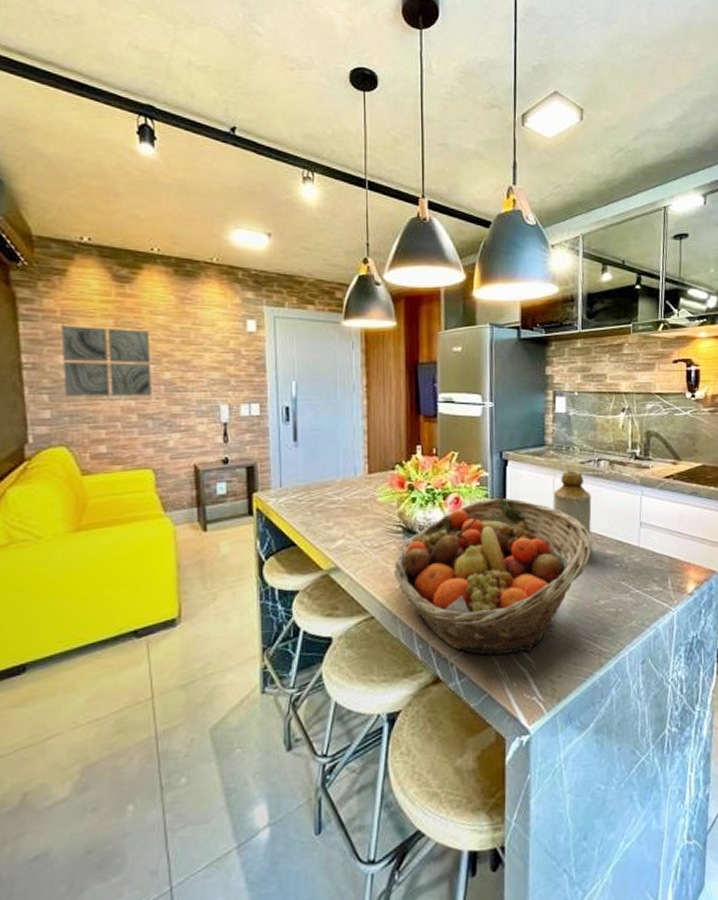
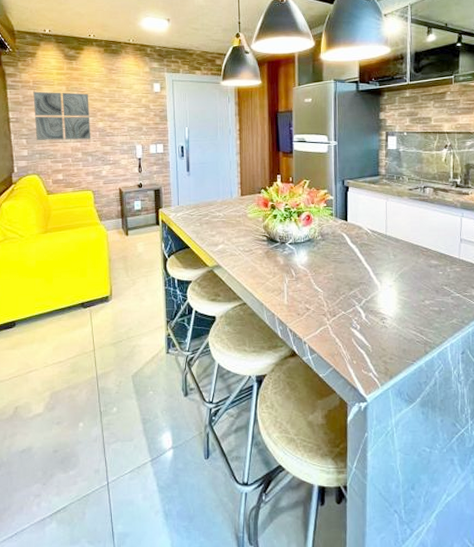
fruit basket: present [394,497,593,655] -> none [261,216,420,339]
bottle: present [553,470,592,553] -> none [386,195,419,261]

